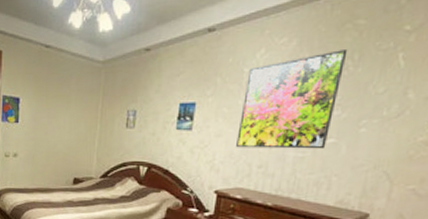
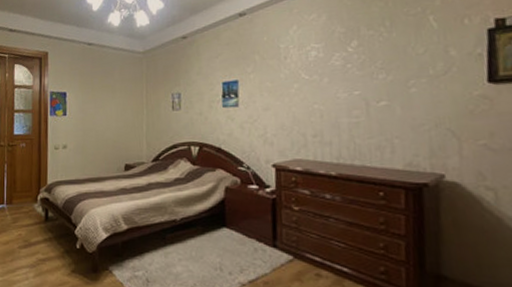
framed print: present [236,50,348,149] -> none [284,18,379,119]

